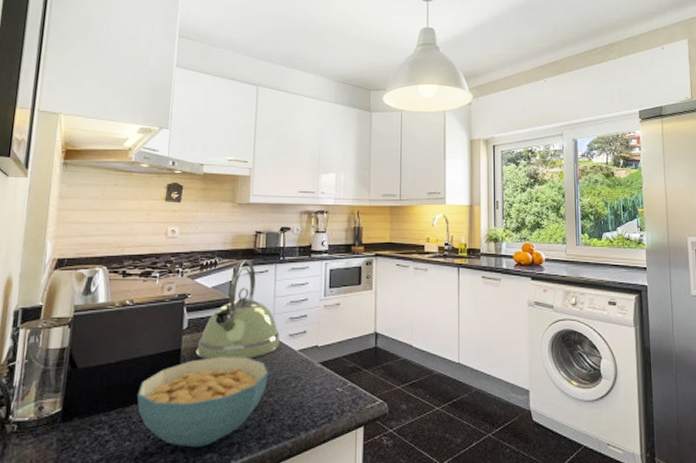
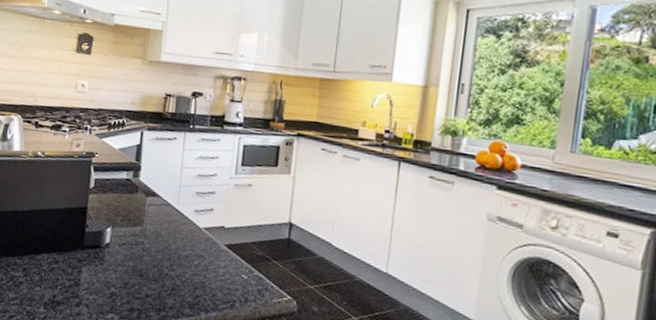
cereal bowl: present [136,356,269,448] -> none [46,220,172,306]
kettle: present [195,259,281,360] -> none [101,123,186,229]

